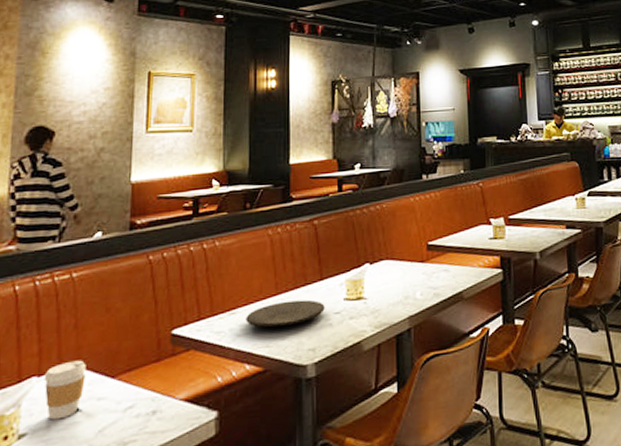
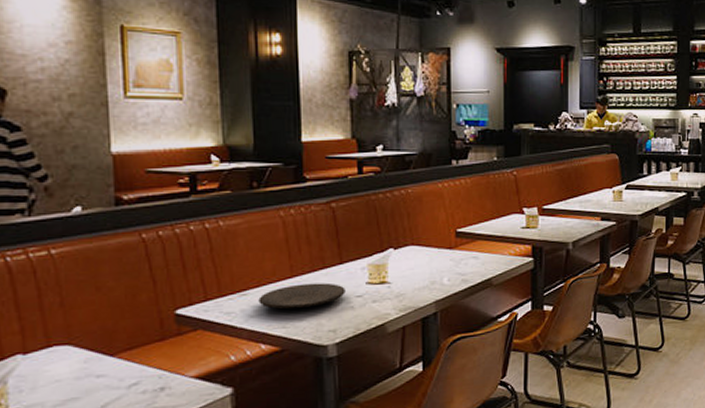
coffee cup: present [44,360,86,420] -> none [30,338,80,397]

